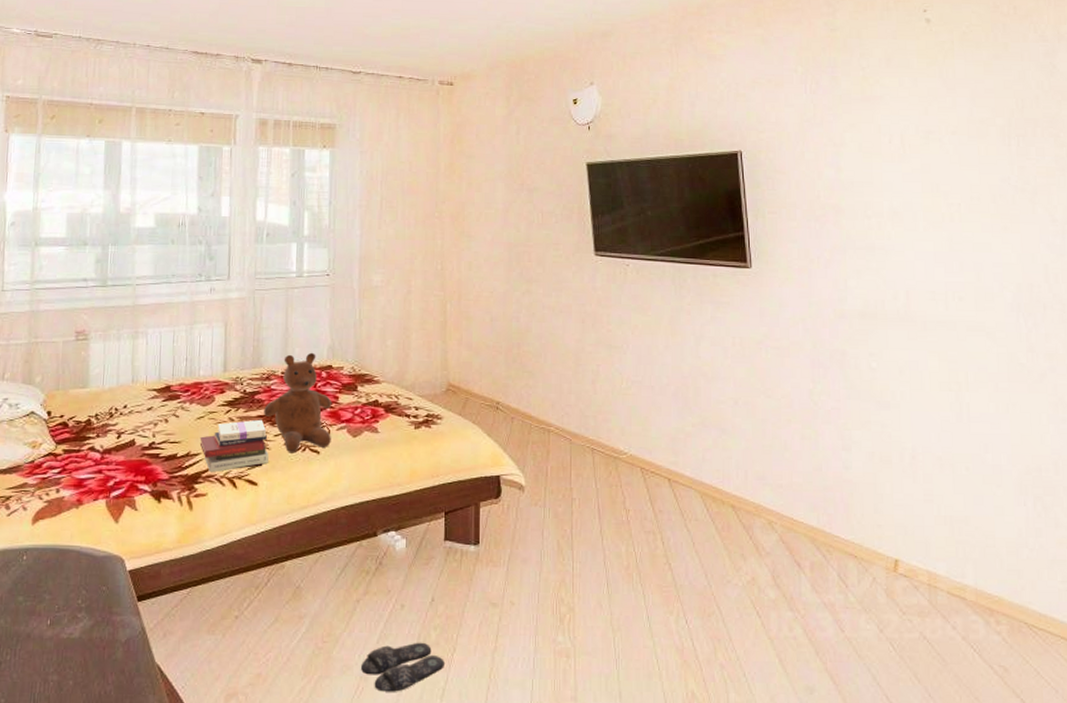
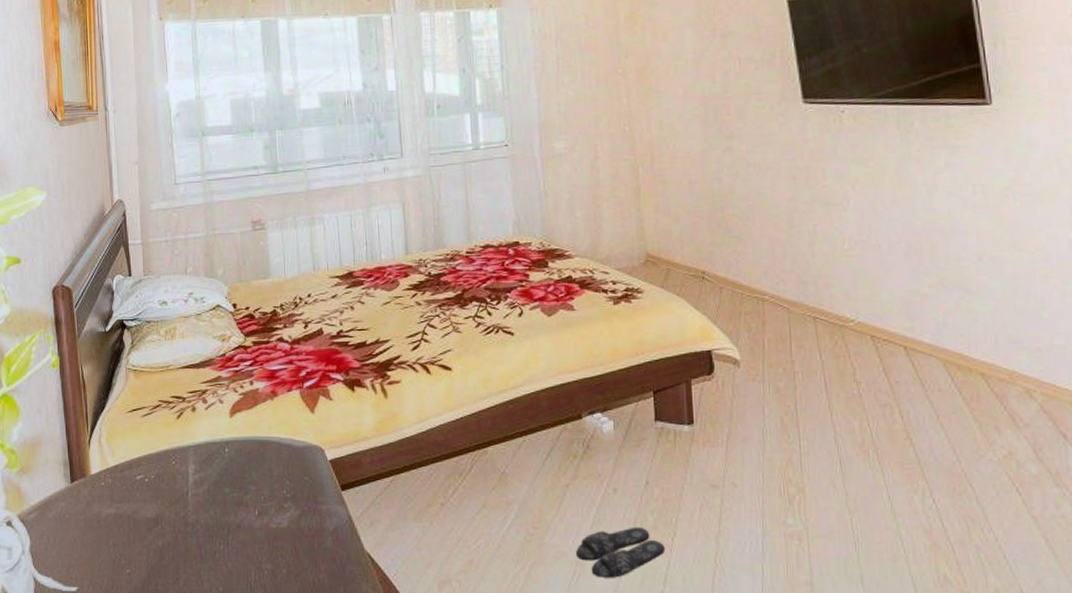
books: present [199,419,269,473] -> none [388,302,461,359]
teddy bear: present [264,352,332,453] -> none [451,229,525,336]

